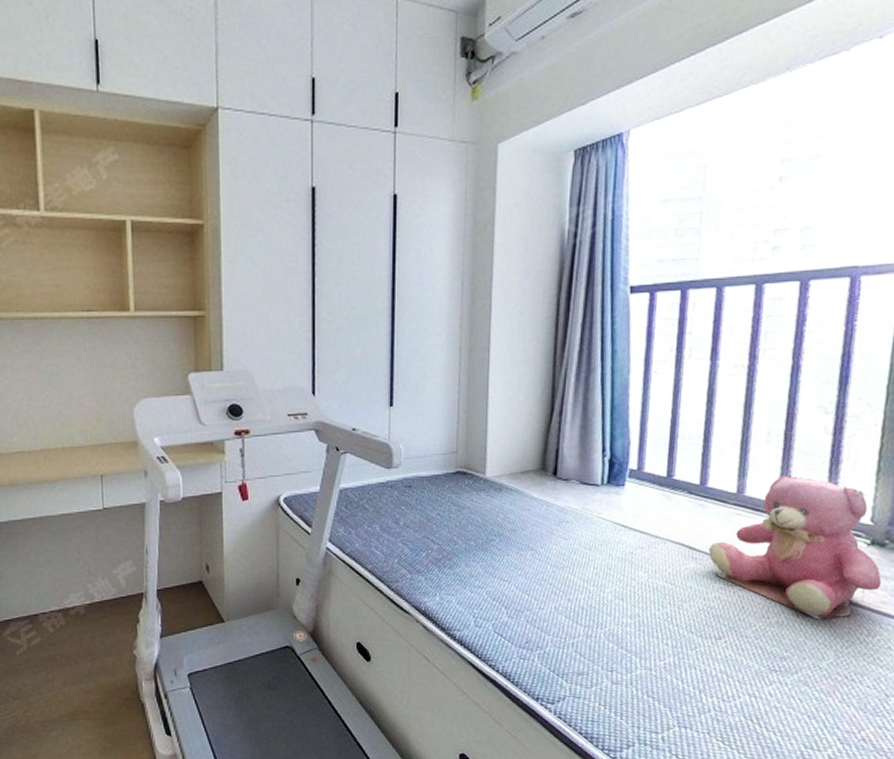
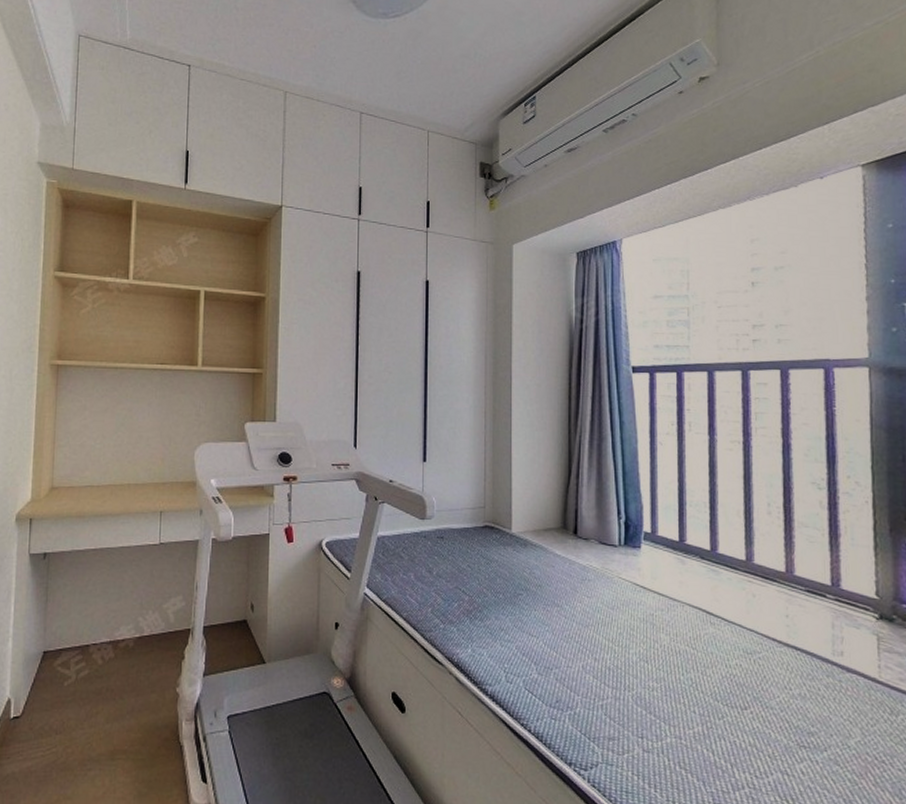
teddy bear: present [709,475,882,620] -> none [726,545,896,694]

